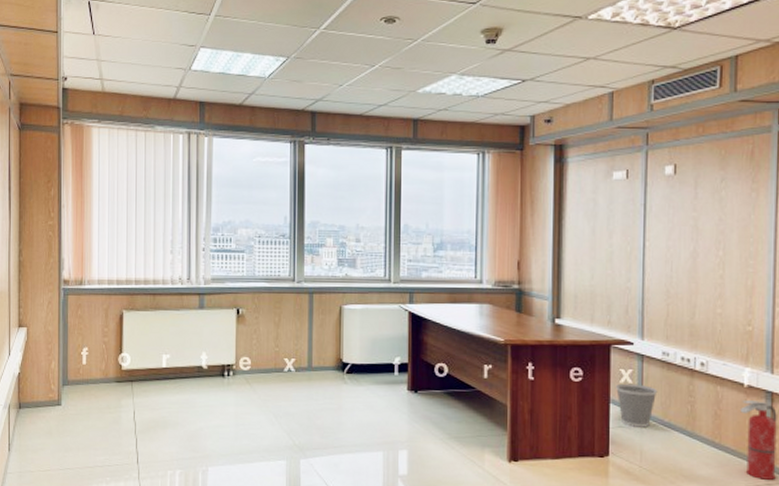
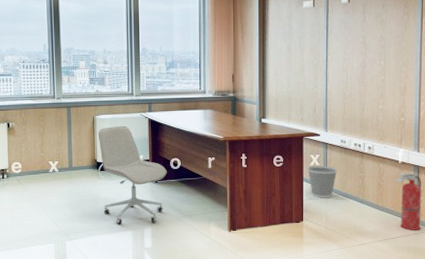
office chair: none [345,318,431,443] -> present [98,125,168,225]

